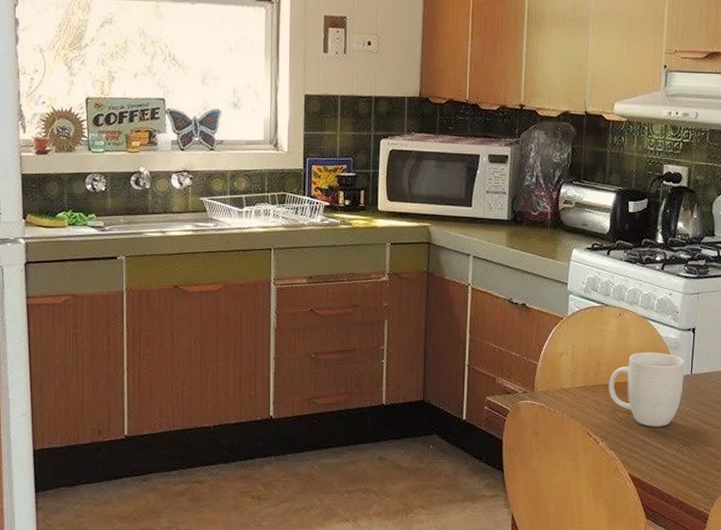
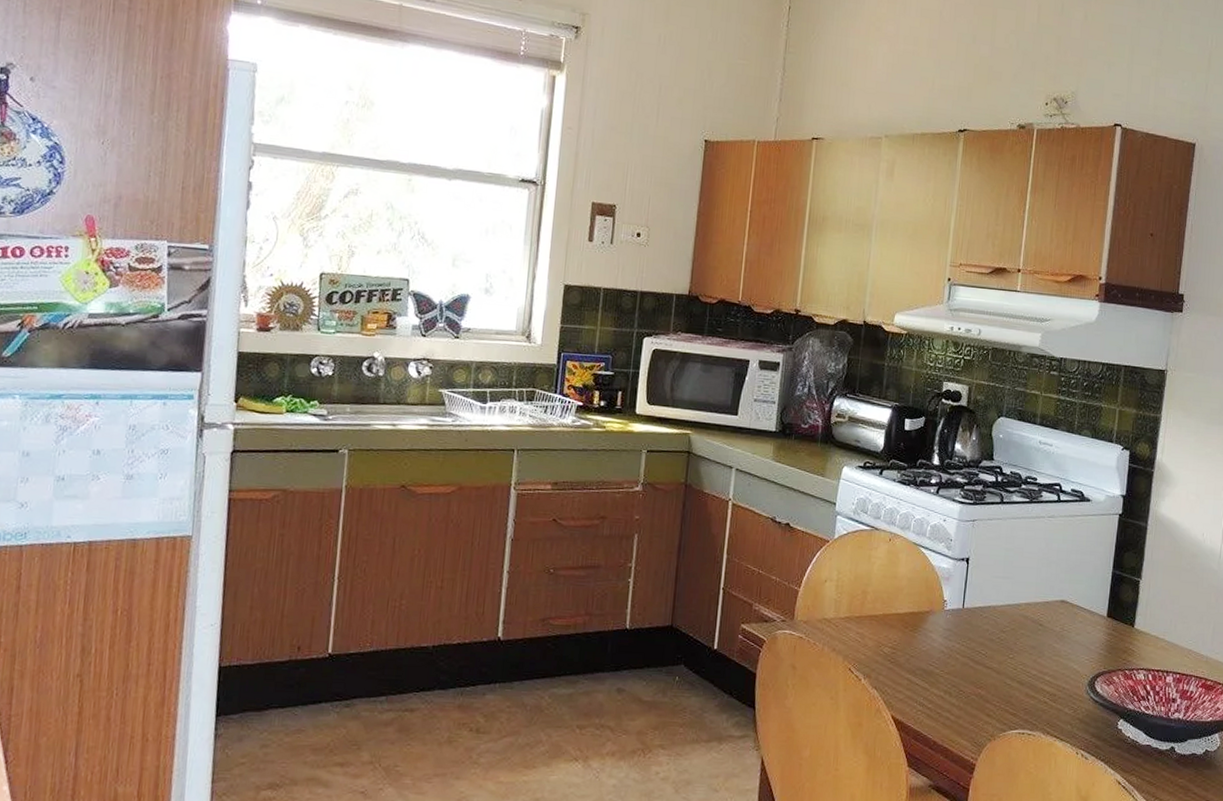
mug: present [609,352,685,427] -> none [874,581,957,665]

